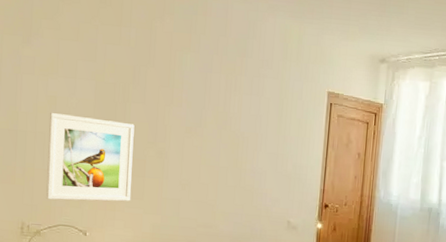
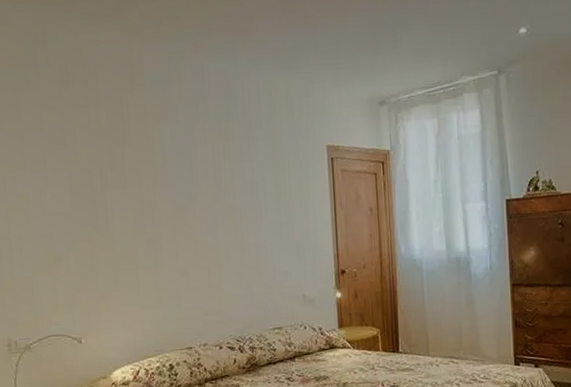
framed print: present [46,113,135,201] -> none [22,212,126,309]

